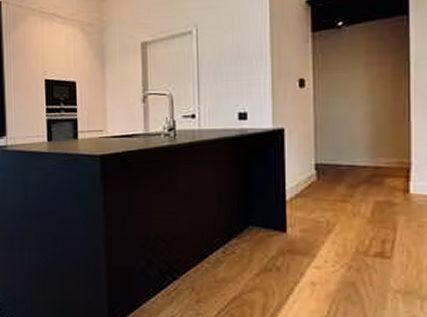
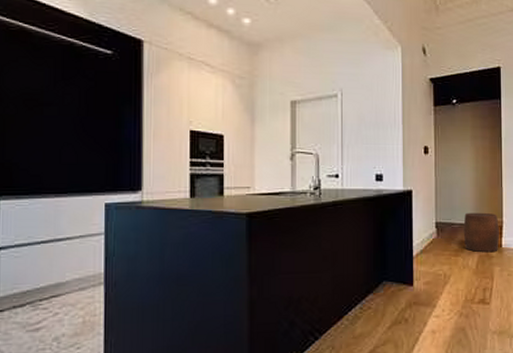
stool: none [353,152,405,199] -> present [463,212,499,253]

